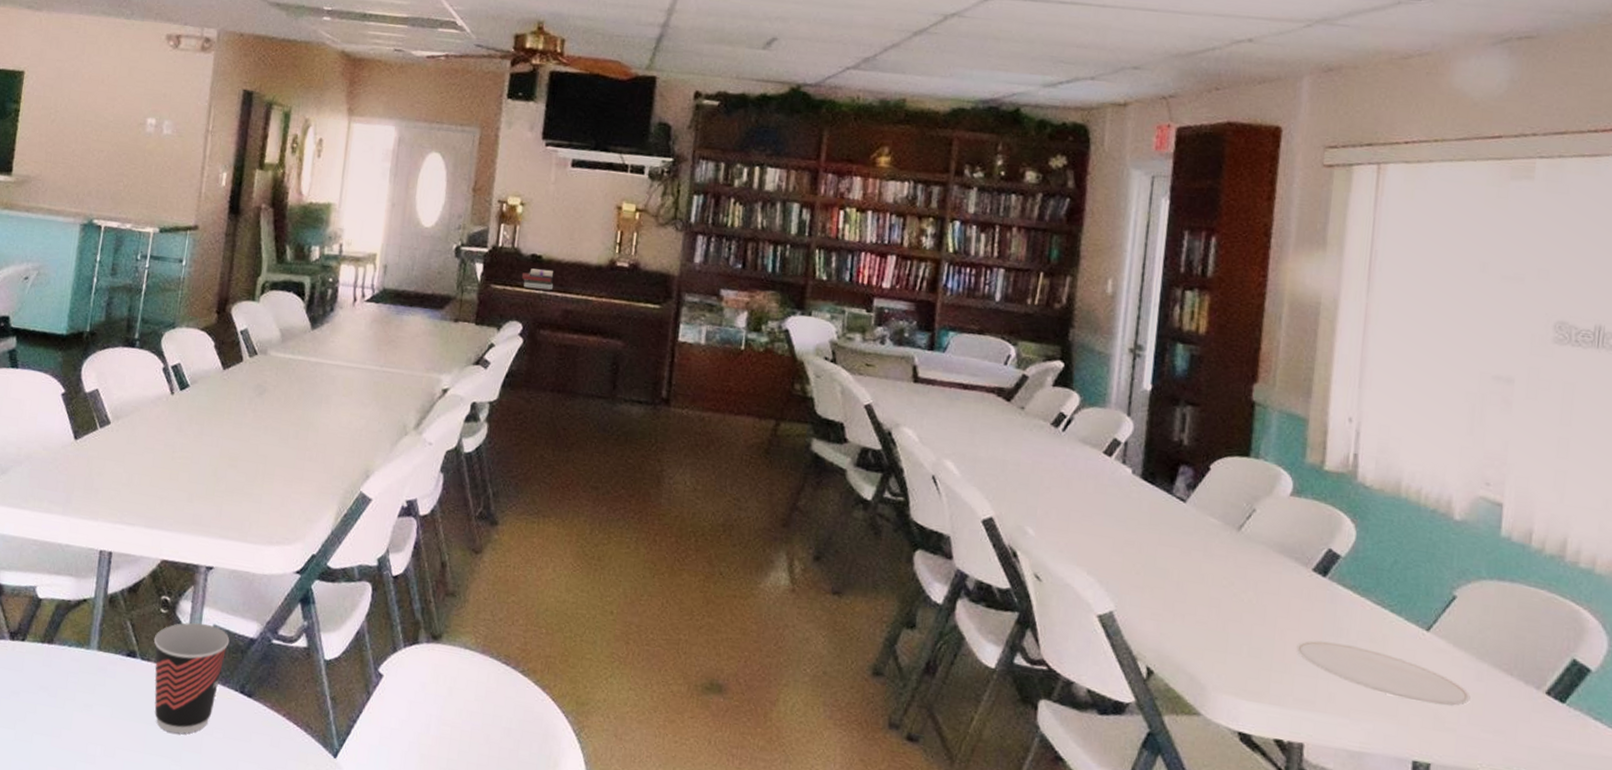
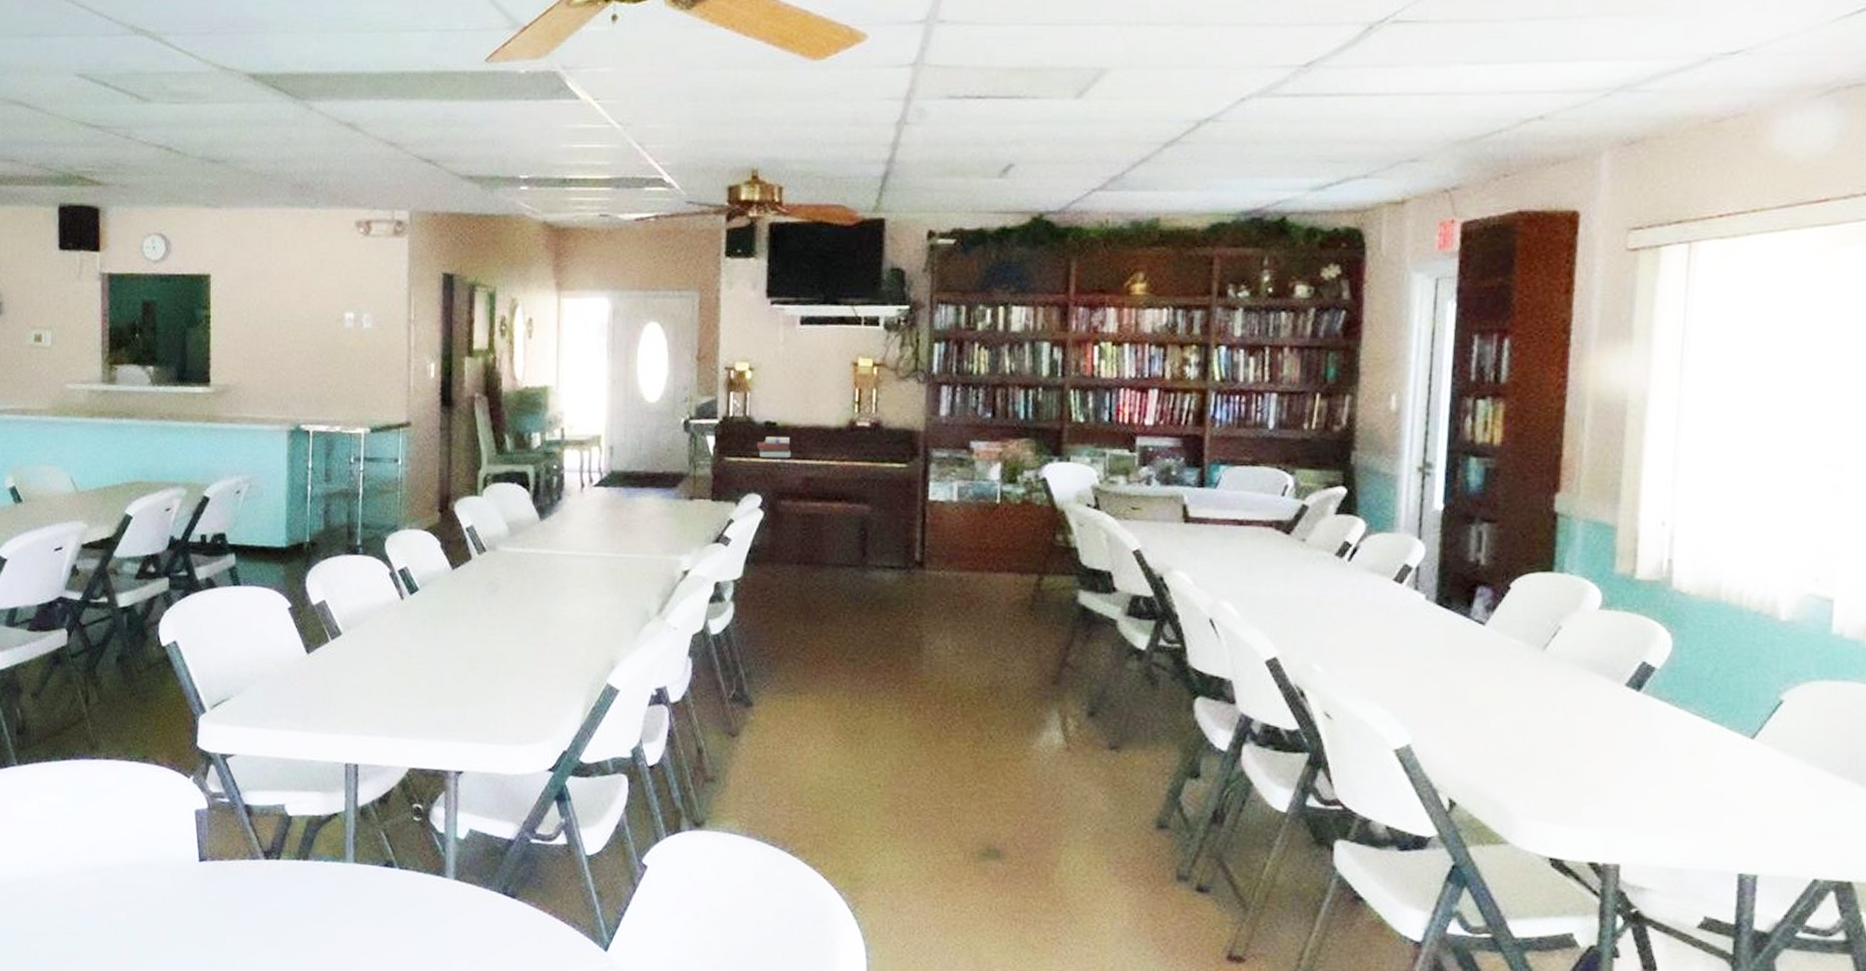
cup: present [153,622,230,734] -> none [410,828,487,939]
plate: present [1296,640,1471,706] -> none [1609,757,1800,815]

